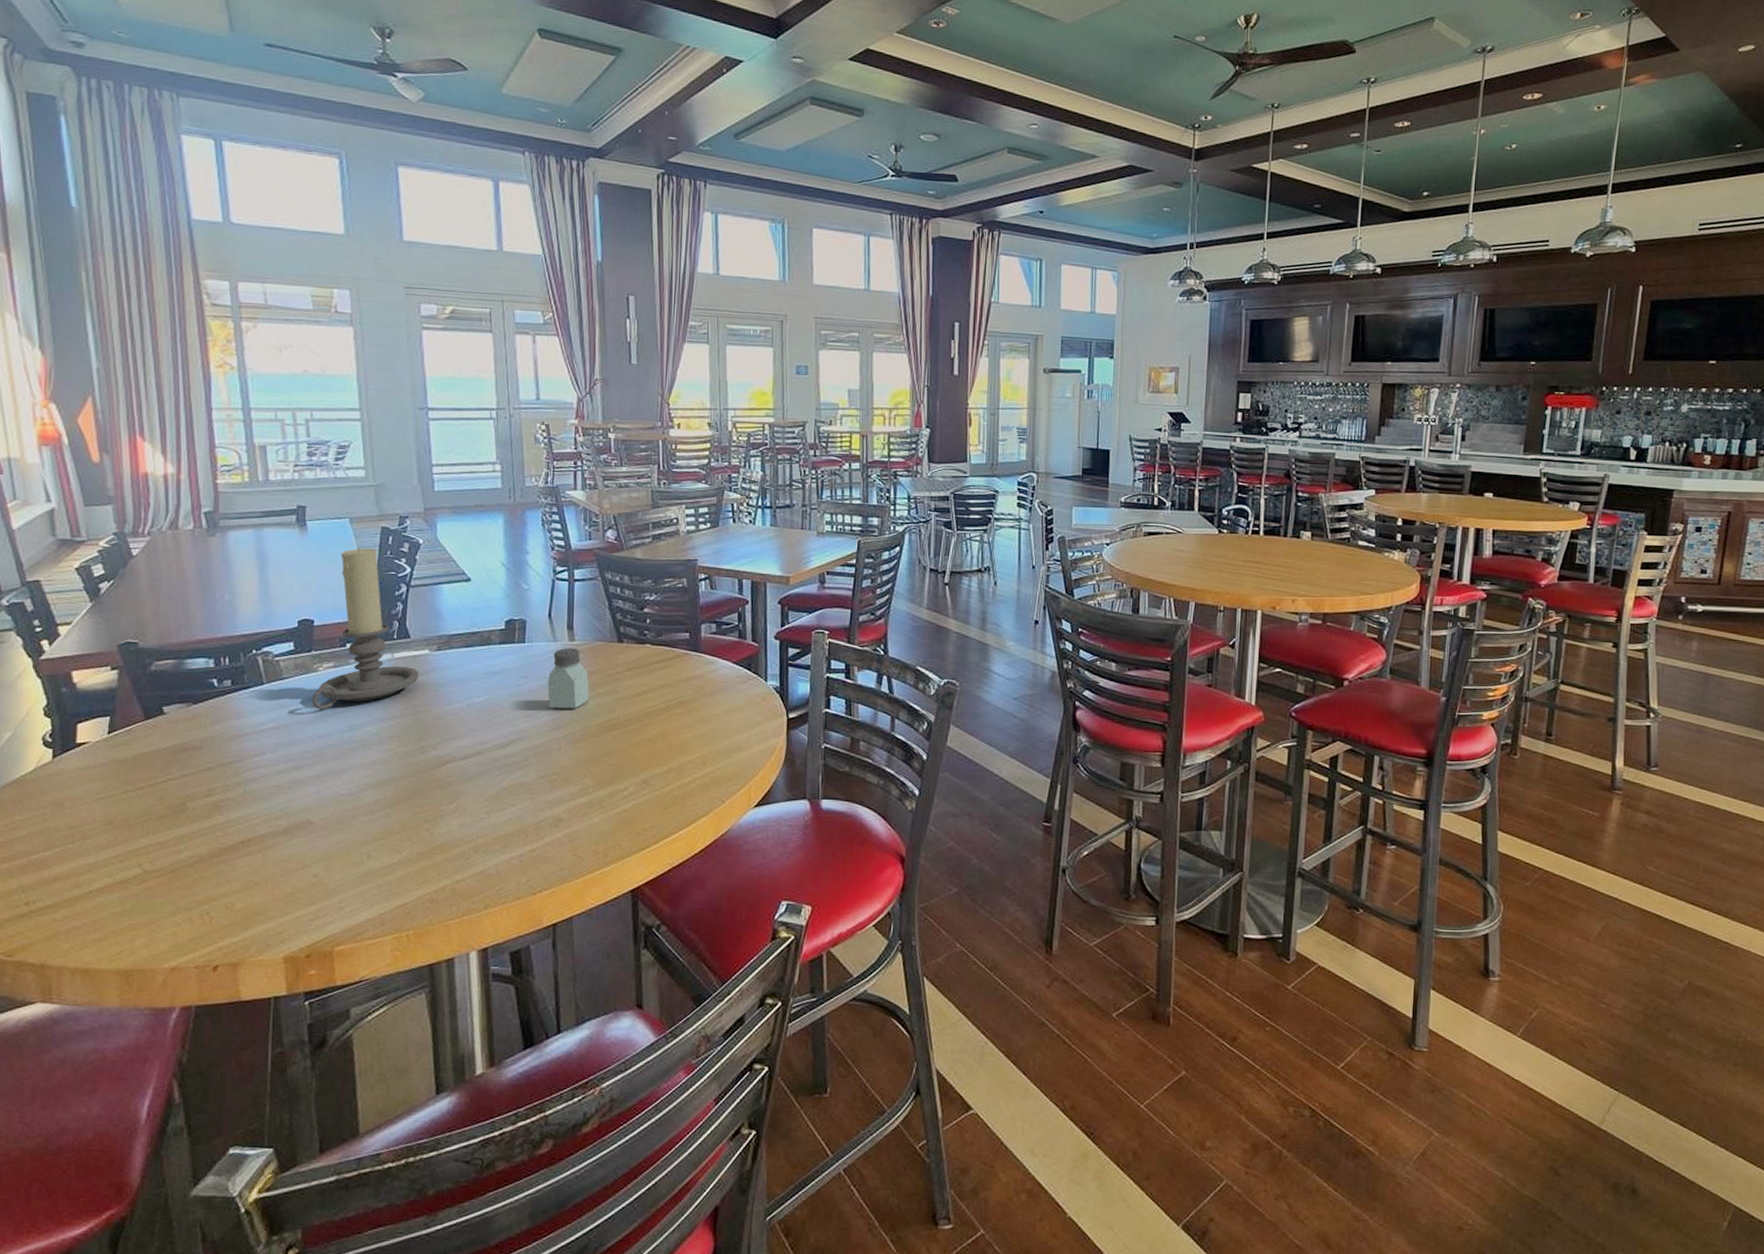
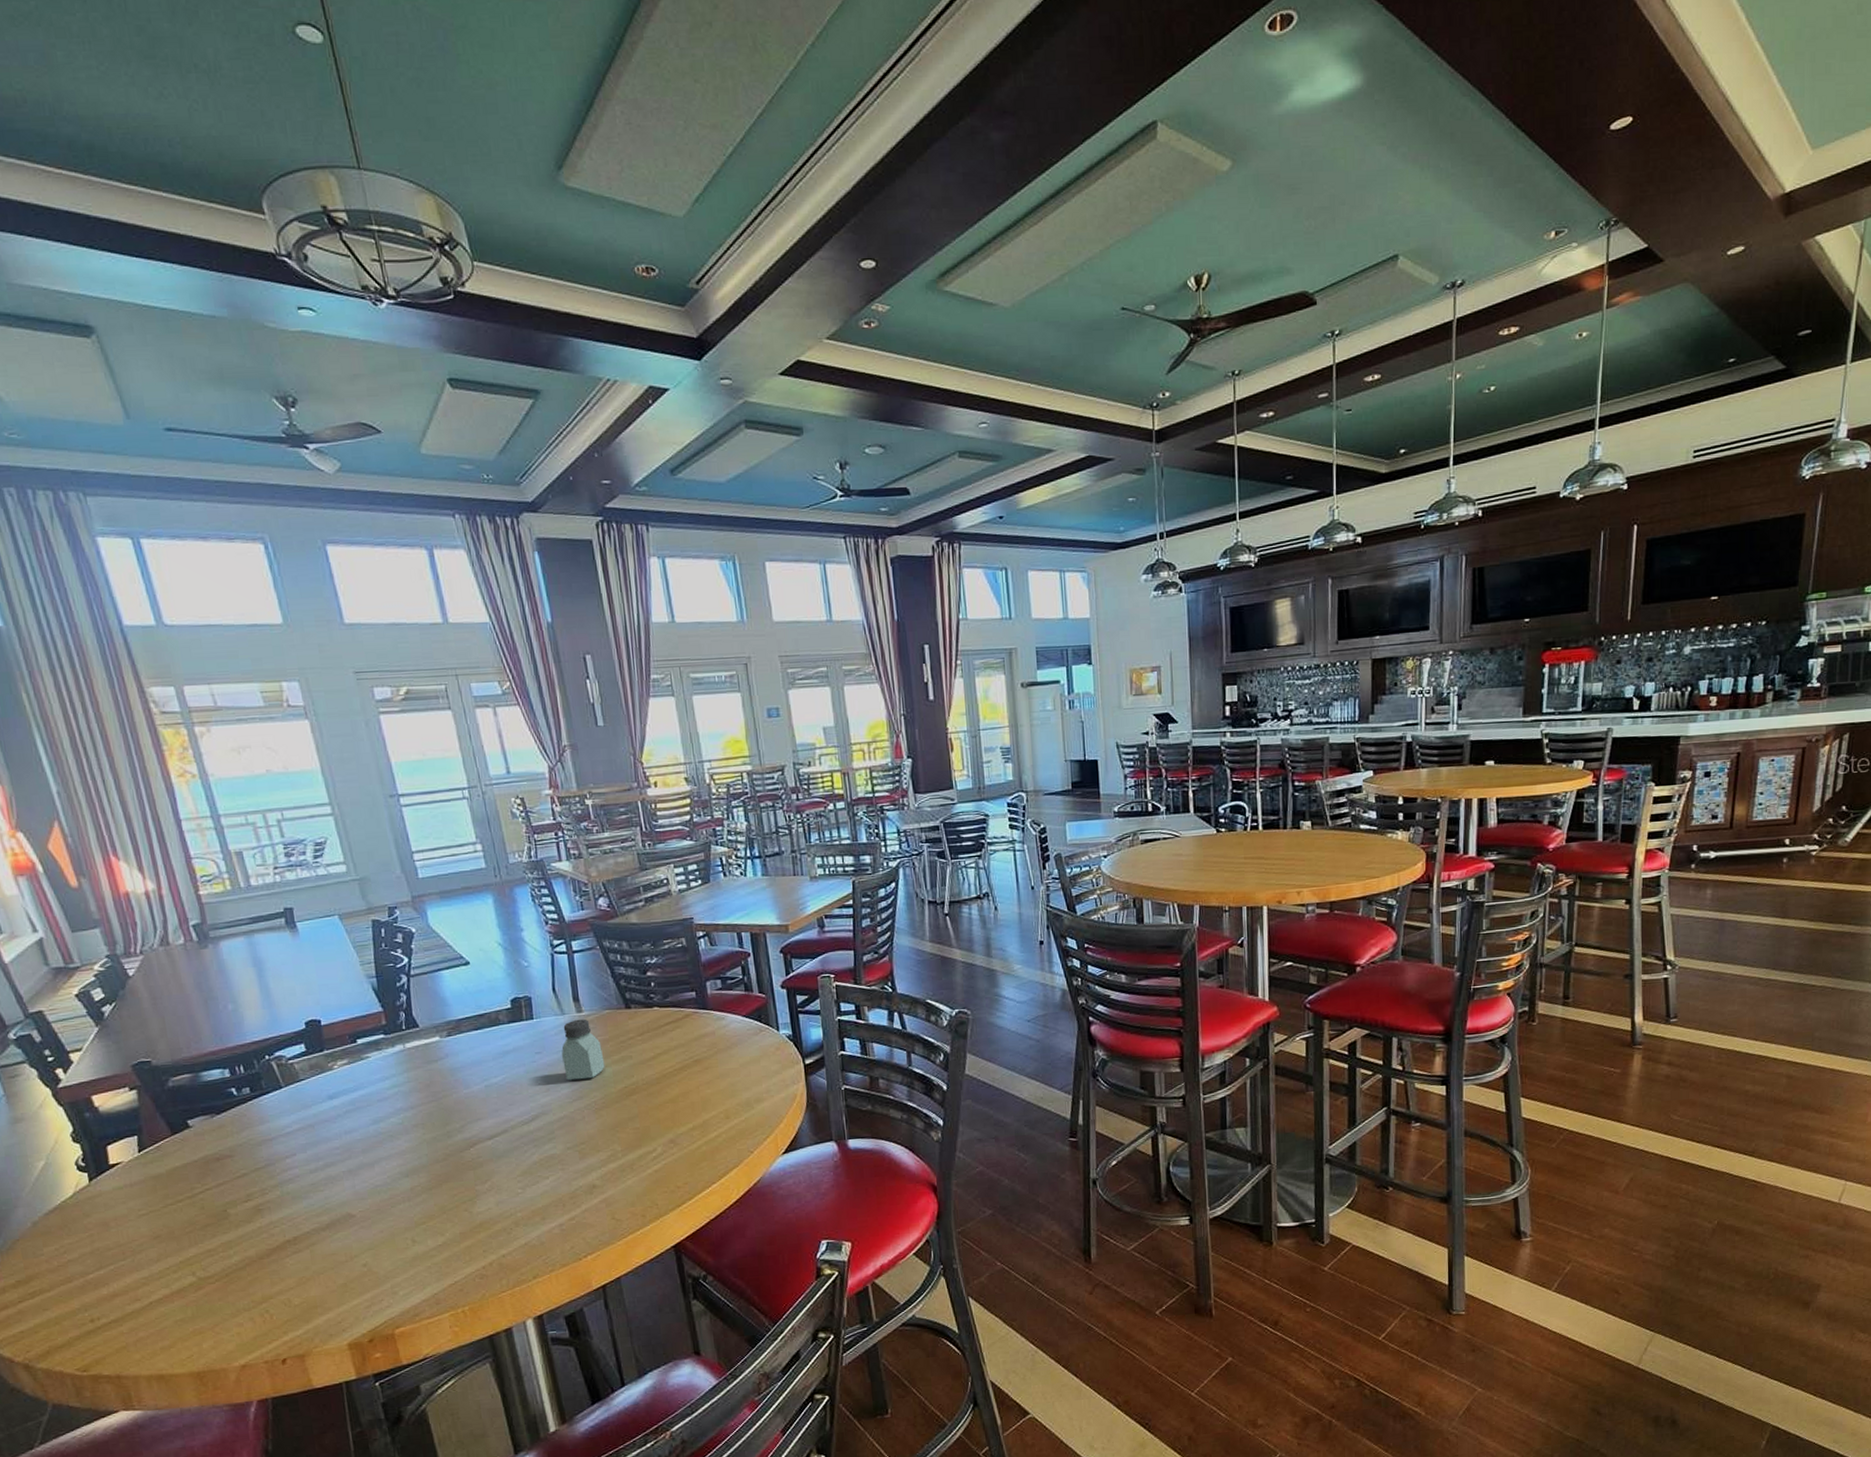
candle holder: present [312,547,420,710] -> none [332,943,434,1106]

